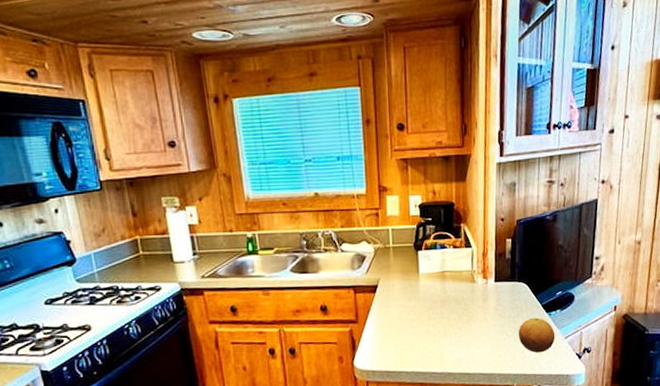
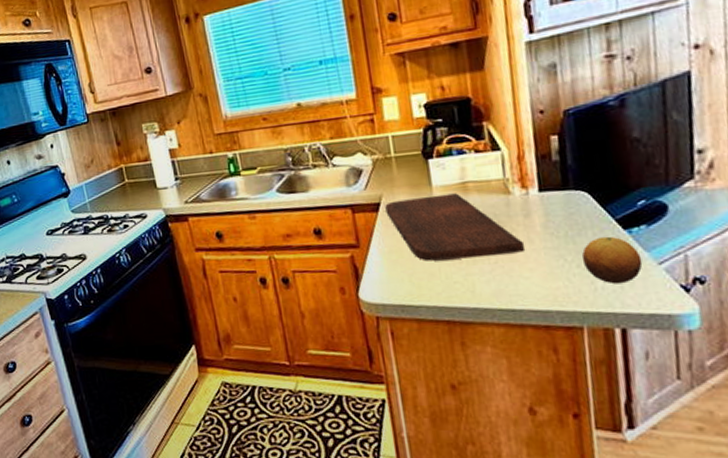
cutting board: none [381,280,481,335] -> present [385,193,524,261]

